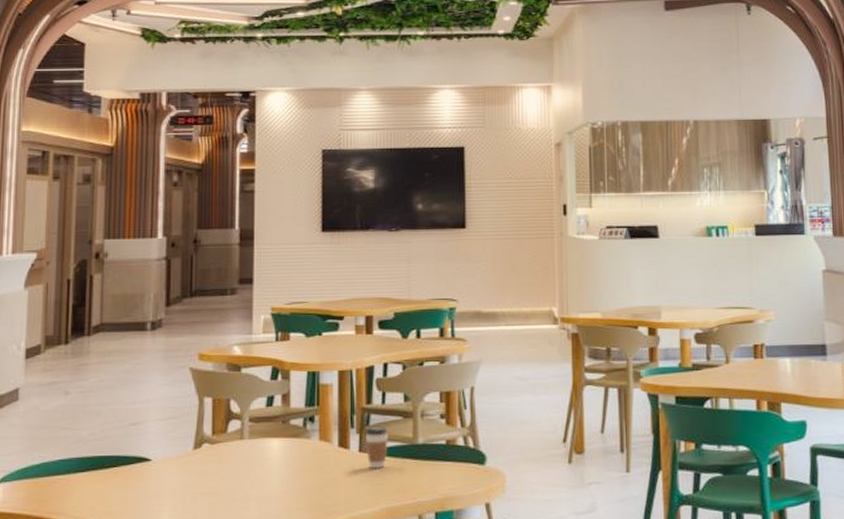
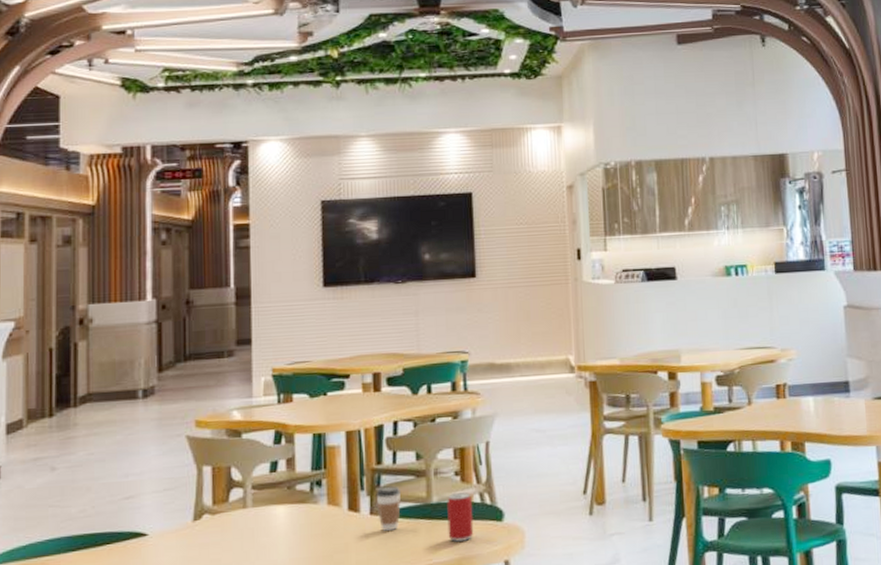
beer can: none [432,435,457,482] -> present [447,492,474,542]

